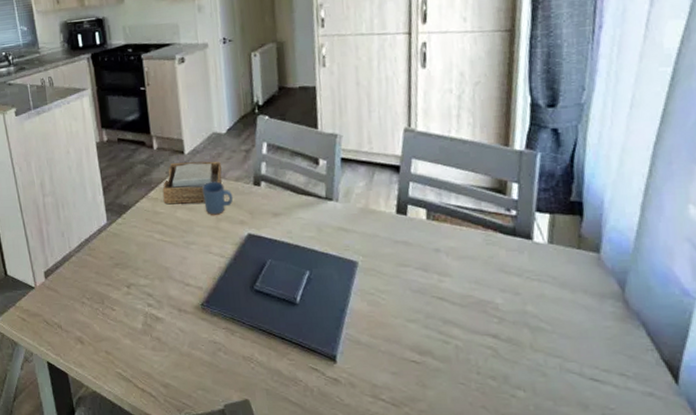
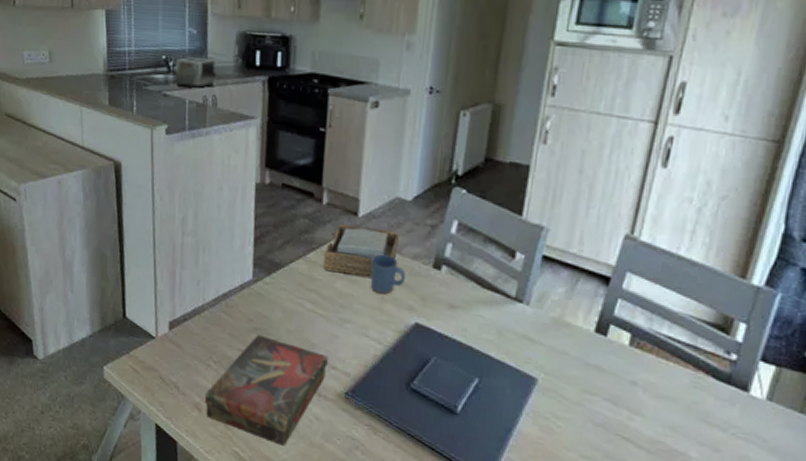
toaster: none [14,48,50,75] -> present [175,57,218,89]
book: none [85,268,183,360] -> present [205,334,329,446]

